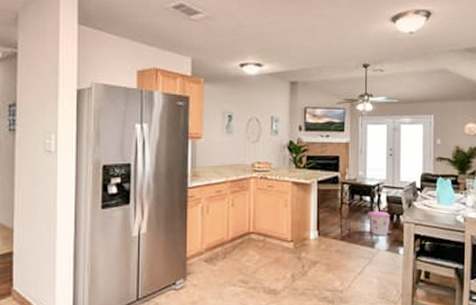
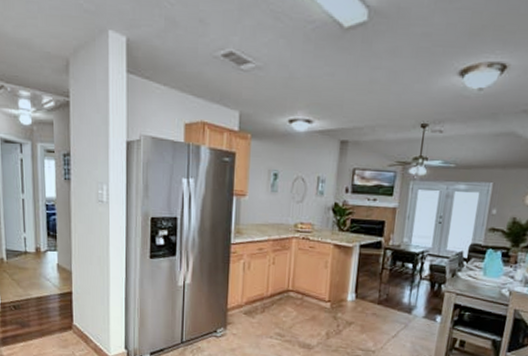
trash can: present [367,210,391,236] -> none [407,278,432,304]

